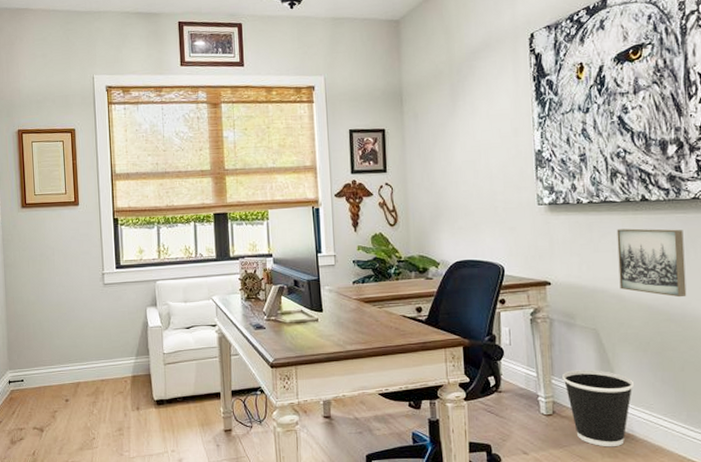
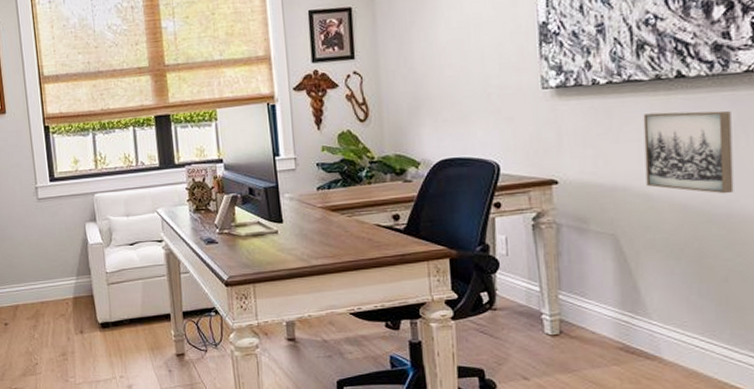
wastebasket: present [562,370,635,447] -> none [572,282,664,372]

